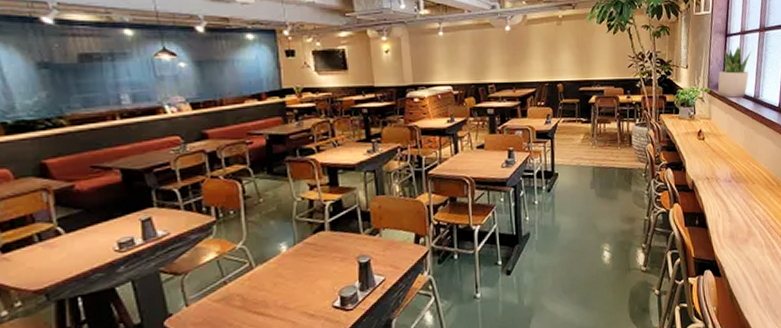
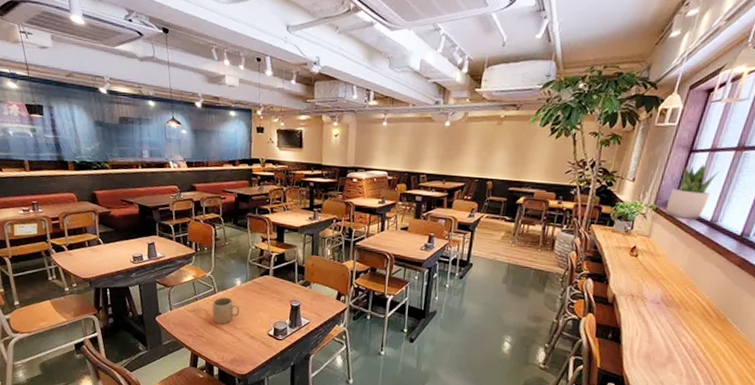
mug: none [249,270,291,310] -> present [212,297,240,325]

